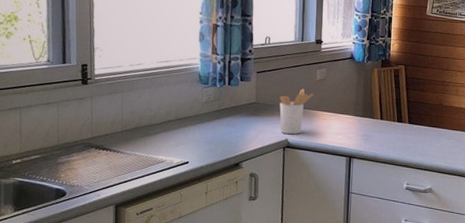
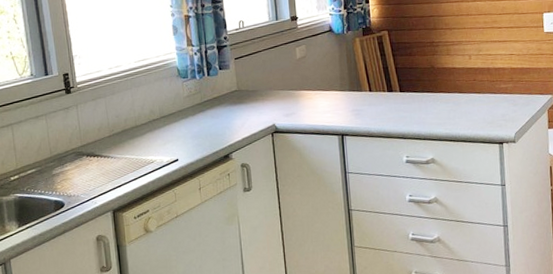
utensil holder: present [279,89,313,134] -> none [261,69,295,119]

